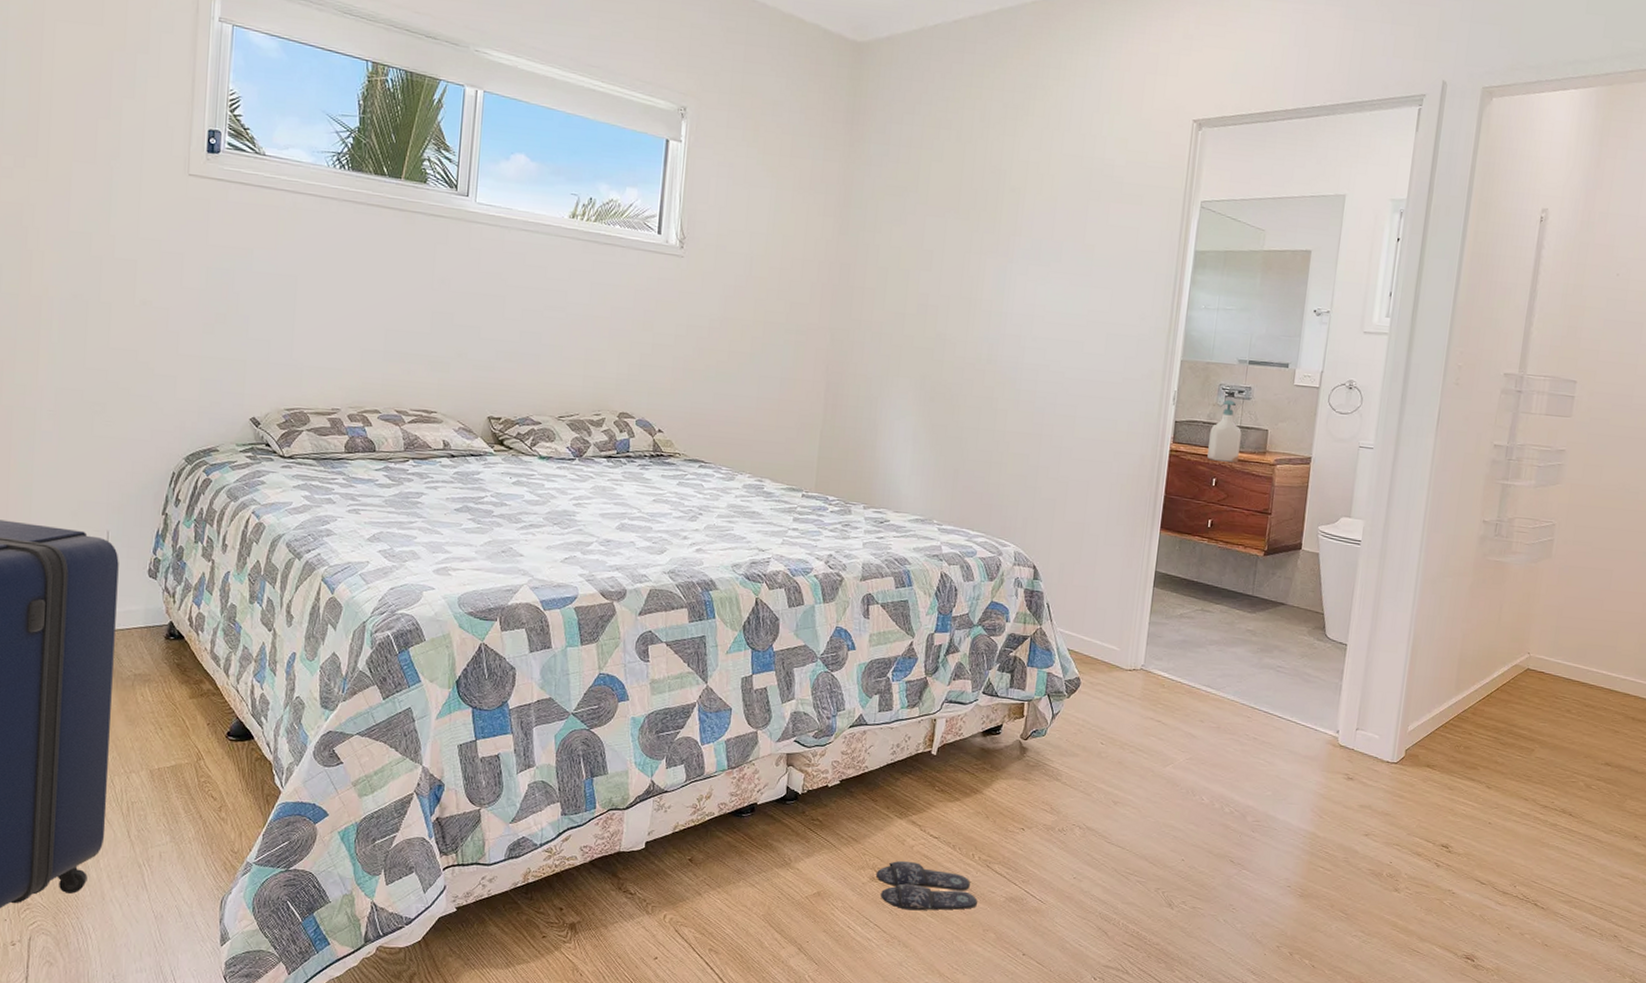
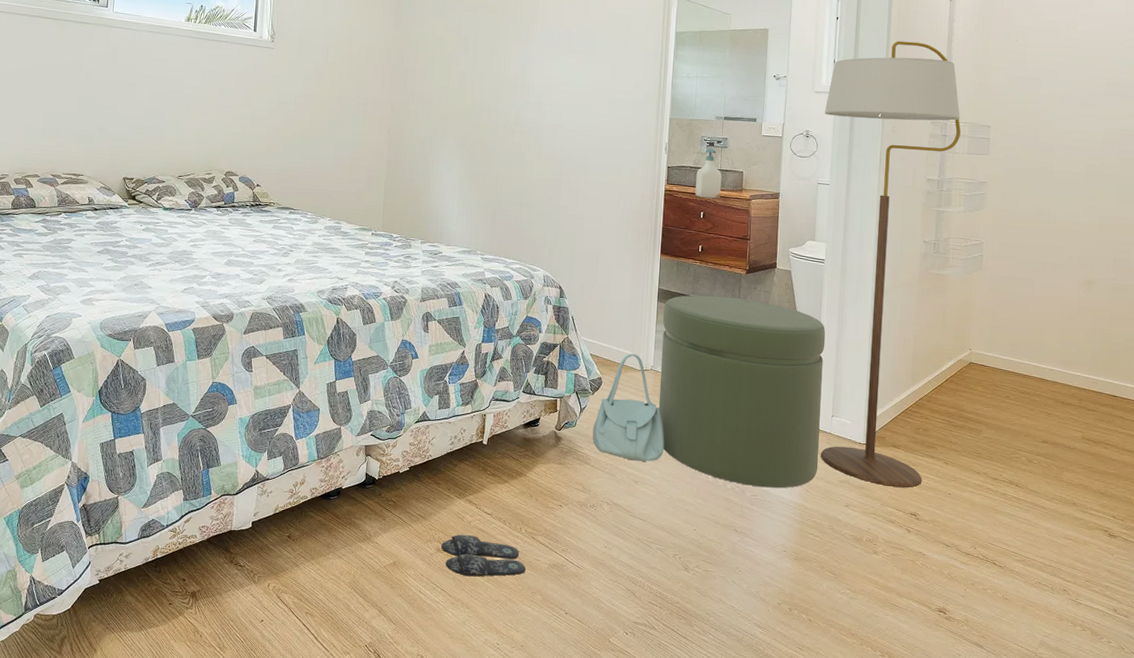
handbag: none [1065,649,1153,779] -> present [592,353,665,462]
ottoman: none [1147,580,1356,814] -> present [658,295,826,489]
floor lamp: none [1339,270,1541,815] -> present [820,40,961,488]

